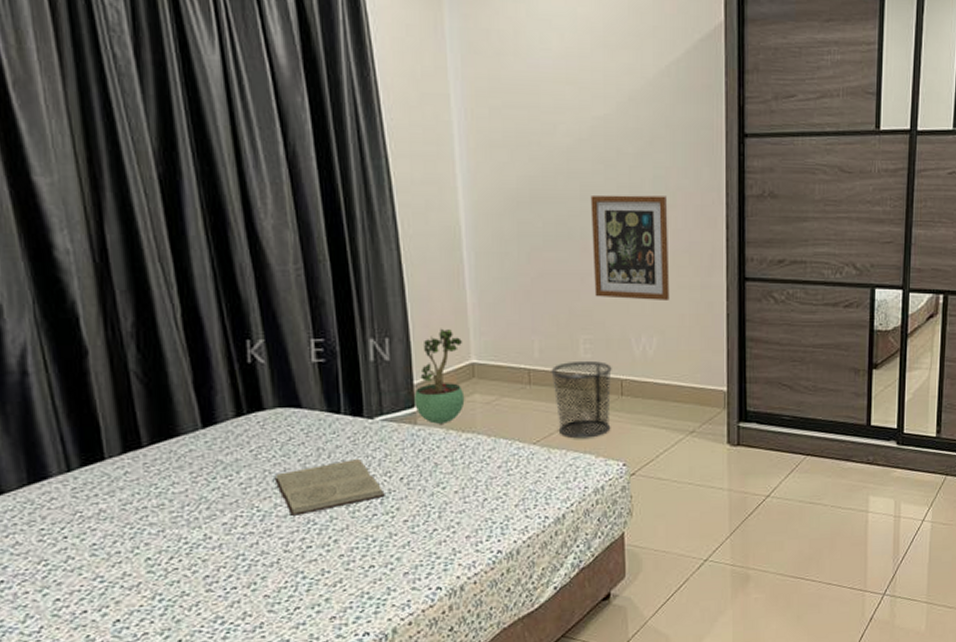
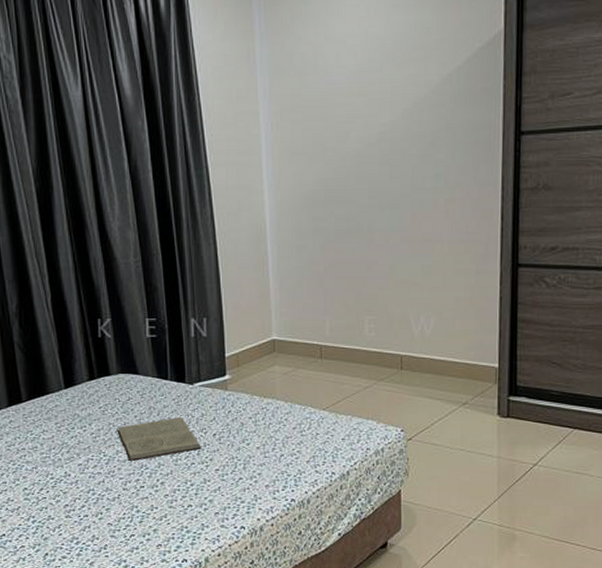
potted plant: present [414,328,465,424] -> none [226,310,267,390]
waste bin: present [551,360,612,439] -> none [340,338,393,406]
wall art: present [590,194,670,300] -> none [377,191,447,285]

